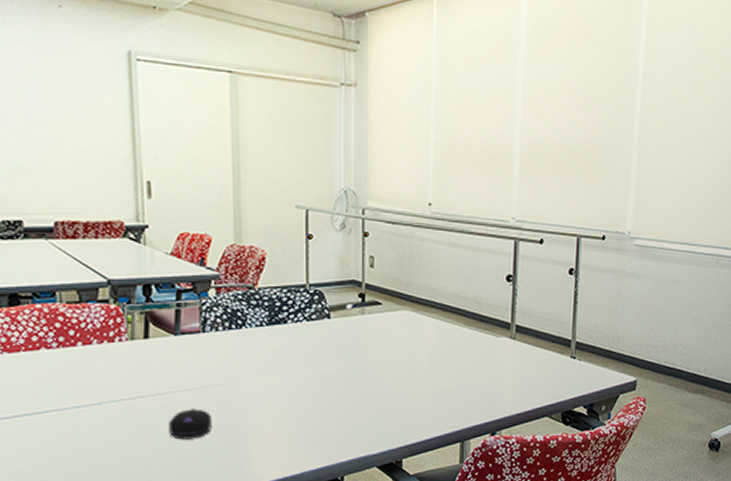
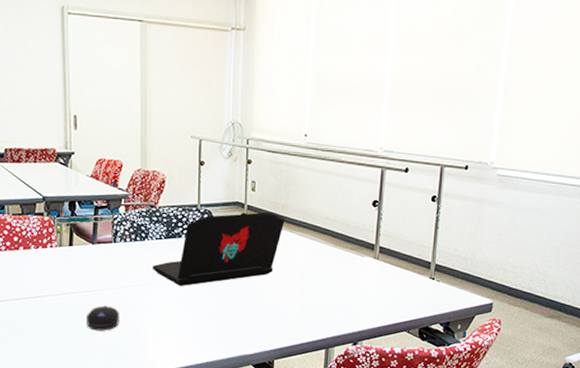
laptop: none [251,291,410,380] -> present [152,212,285,286]

